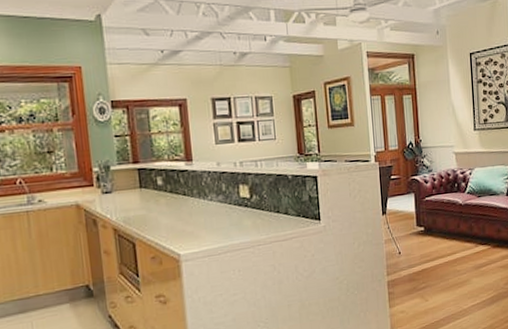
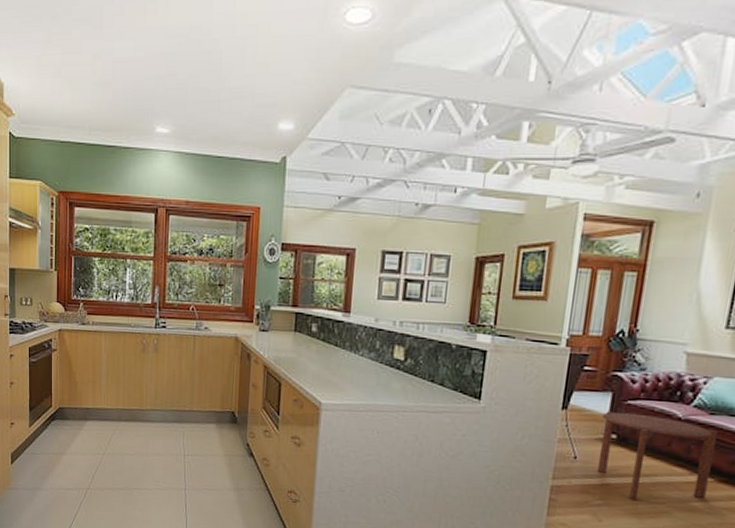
side table: none [411,206,488,278] -> present [596,411,717,501]

